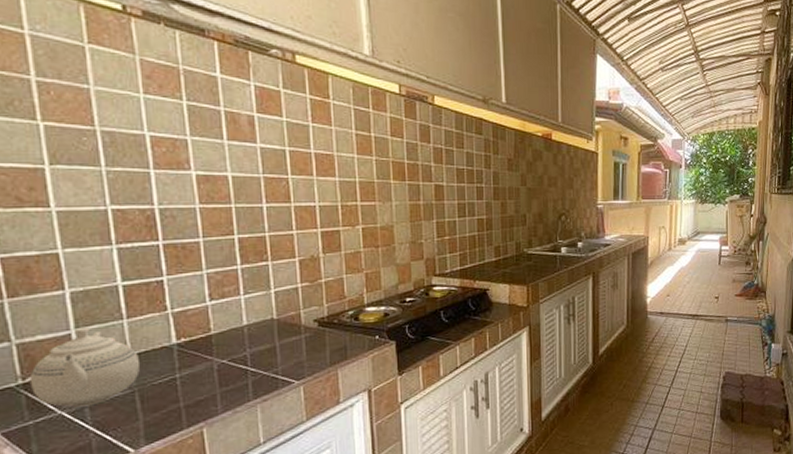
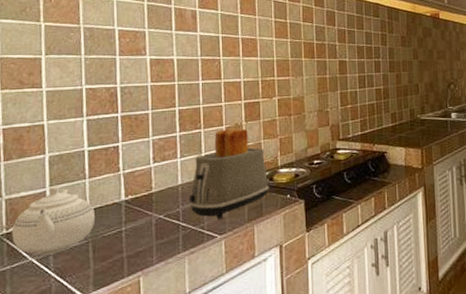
toaster: none [257,261,354,363] -> present [188,128,269,219]

